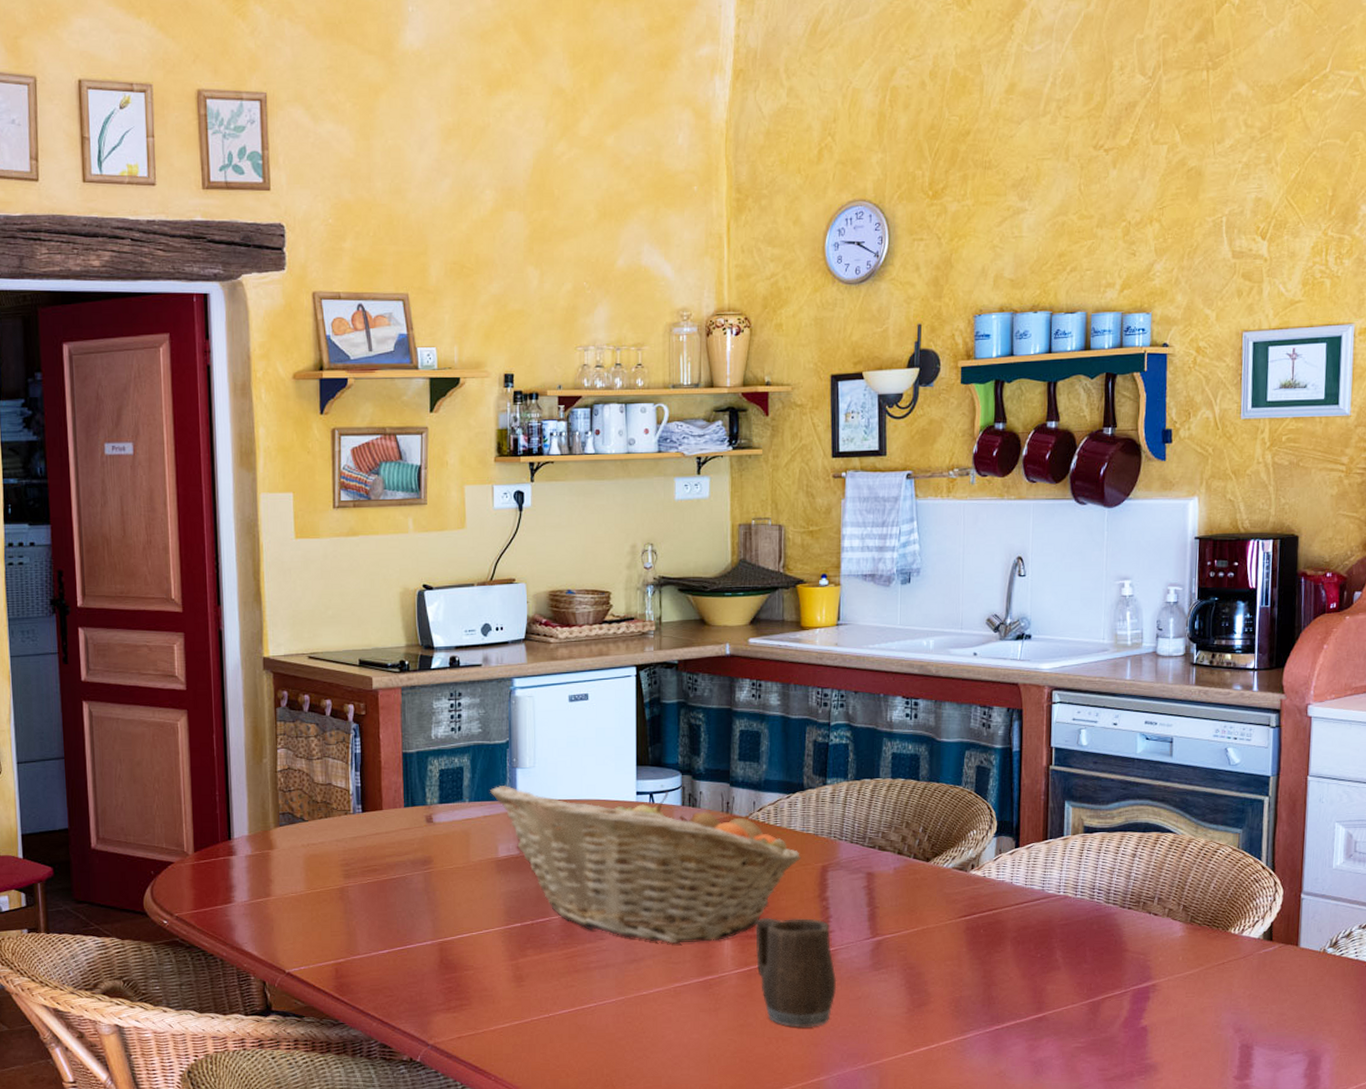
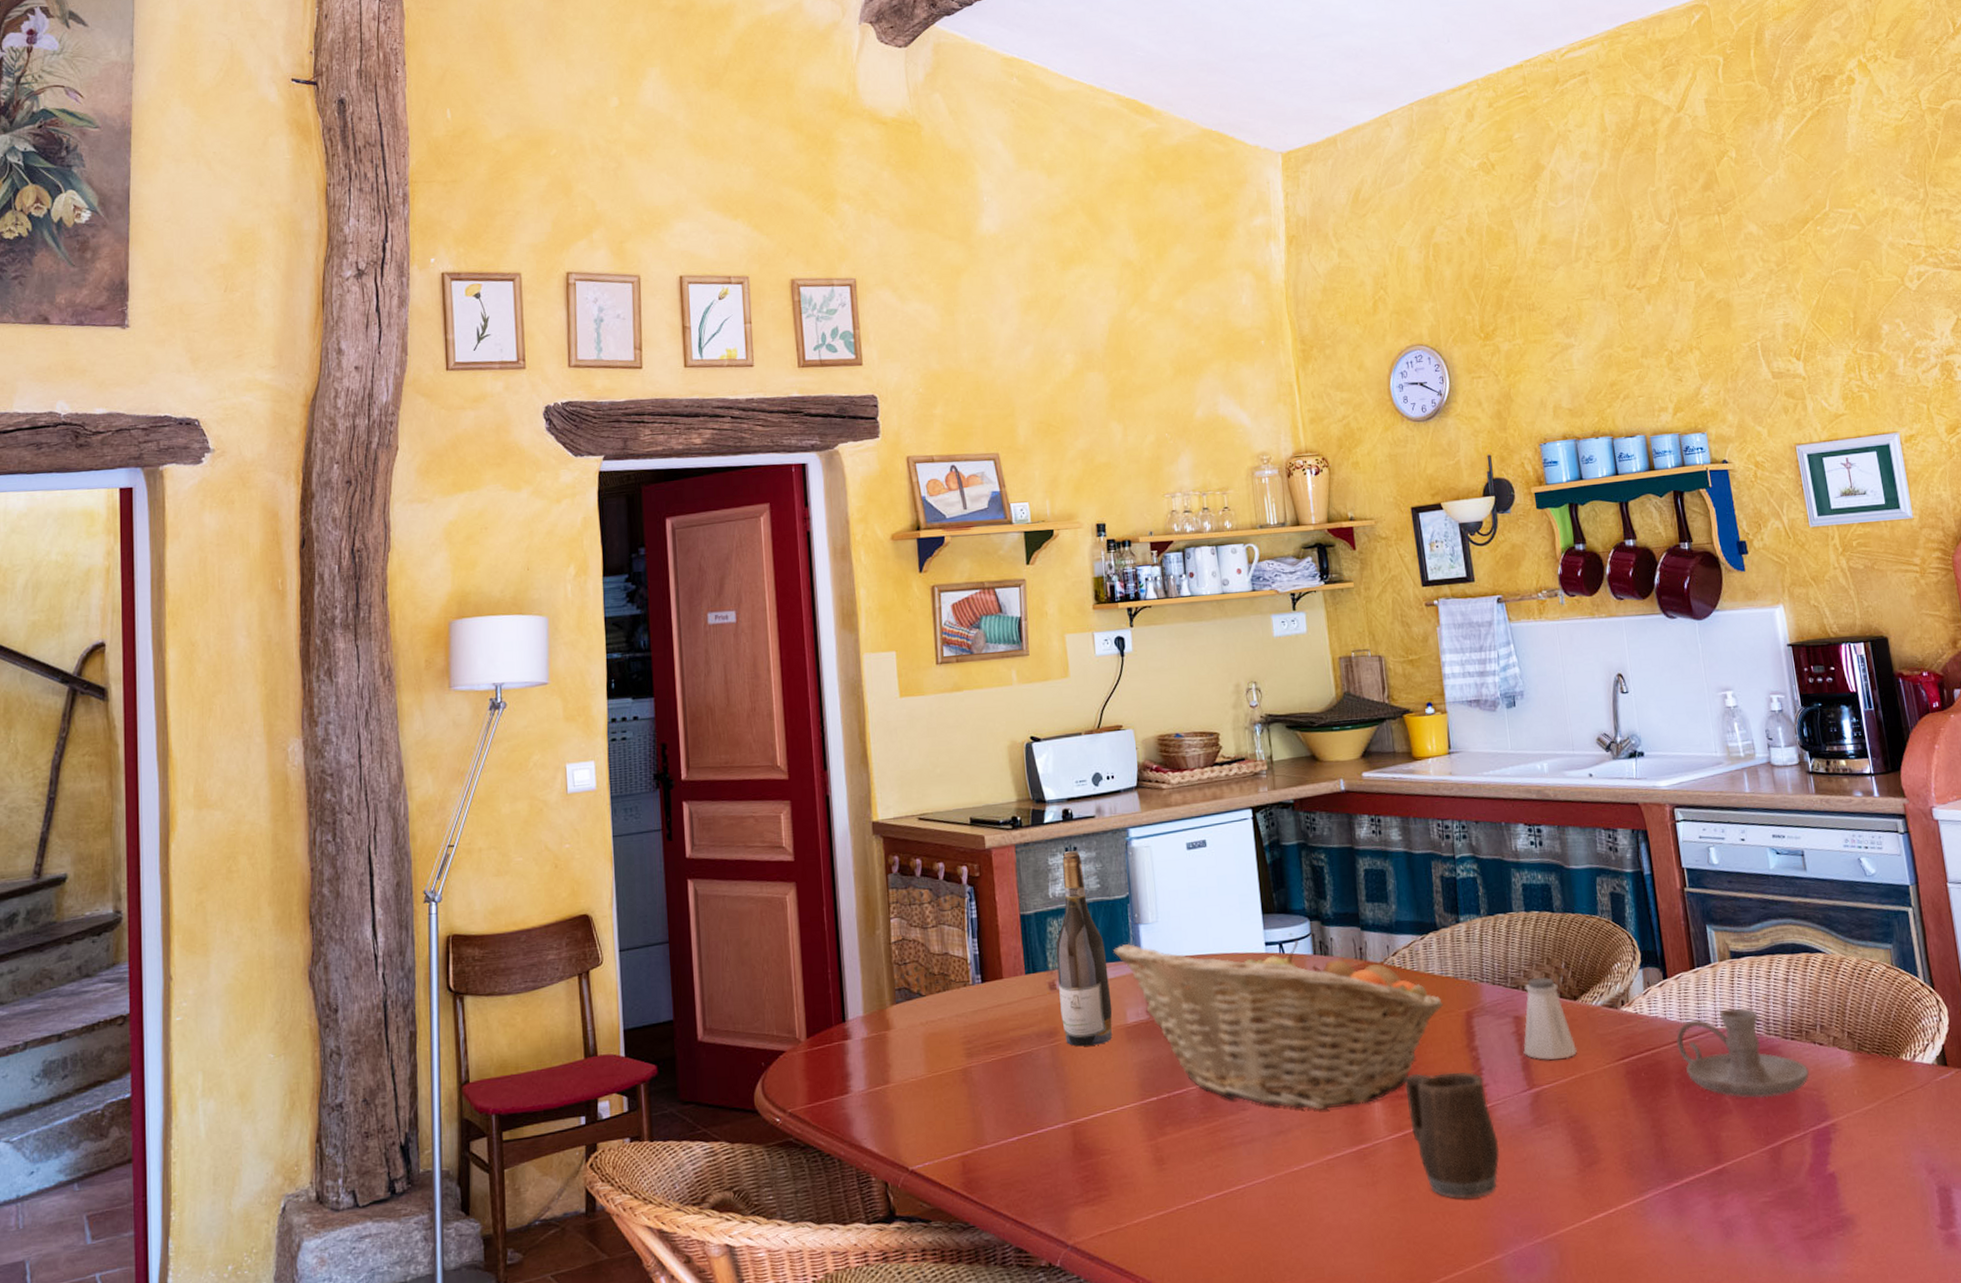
wine bottle: none [435,696,485,875] -> present [1056,851,1113,1047]
saltshaker: none [871,839,922,913] -> present [1523,976,1577,1060]
candle holder: none [1018,878,1139,959] -> present [1675,1007,1809,1099]

